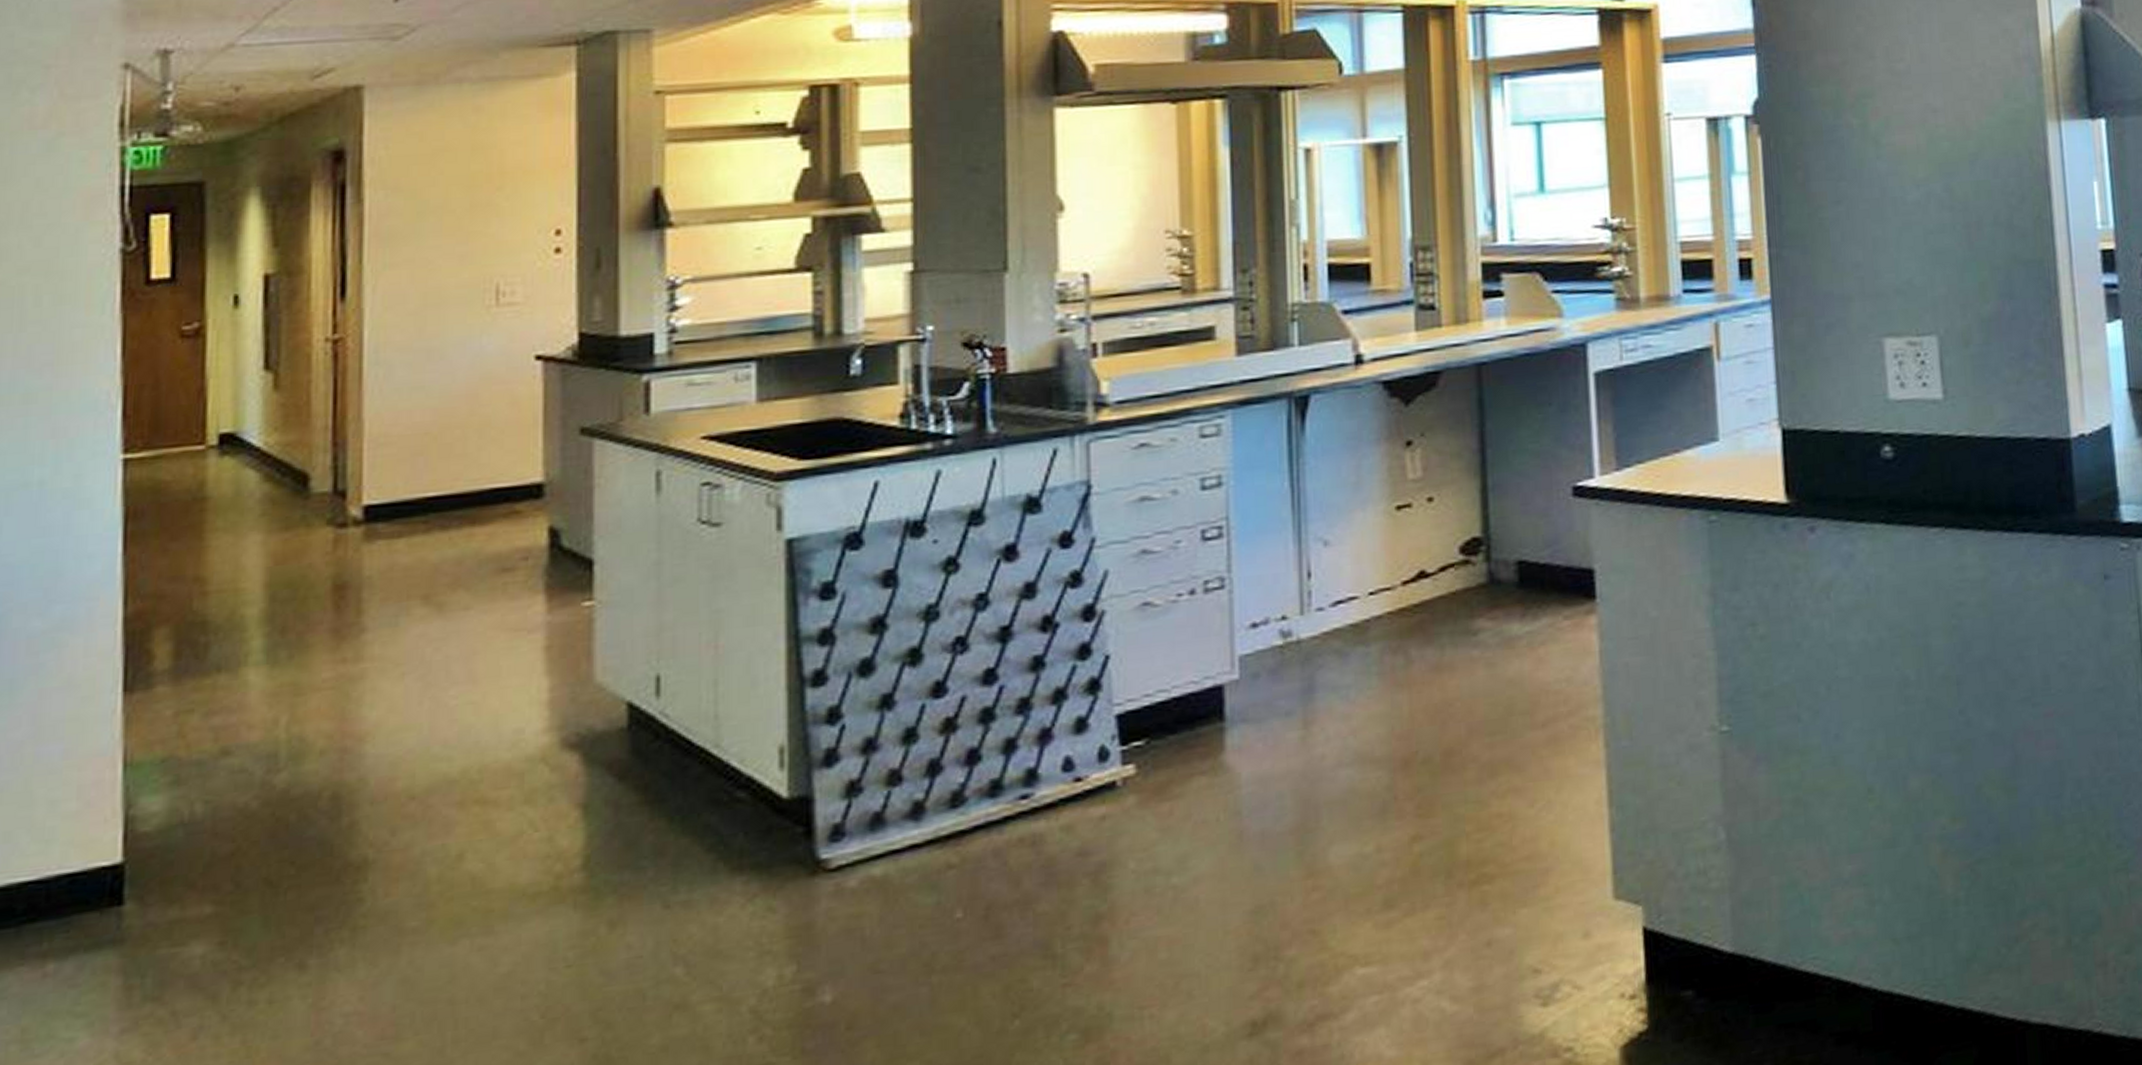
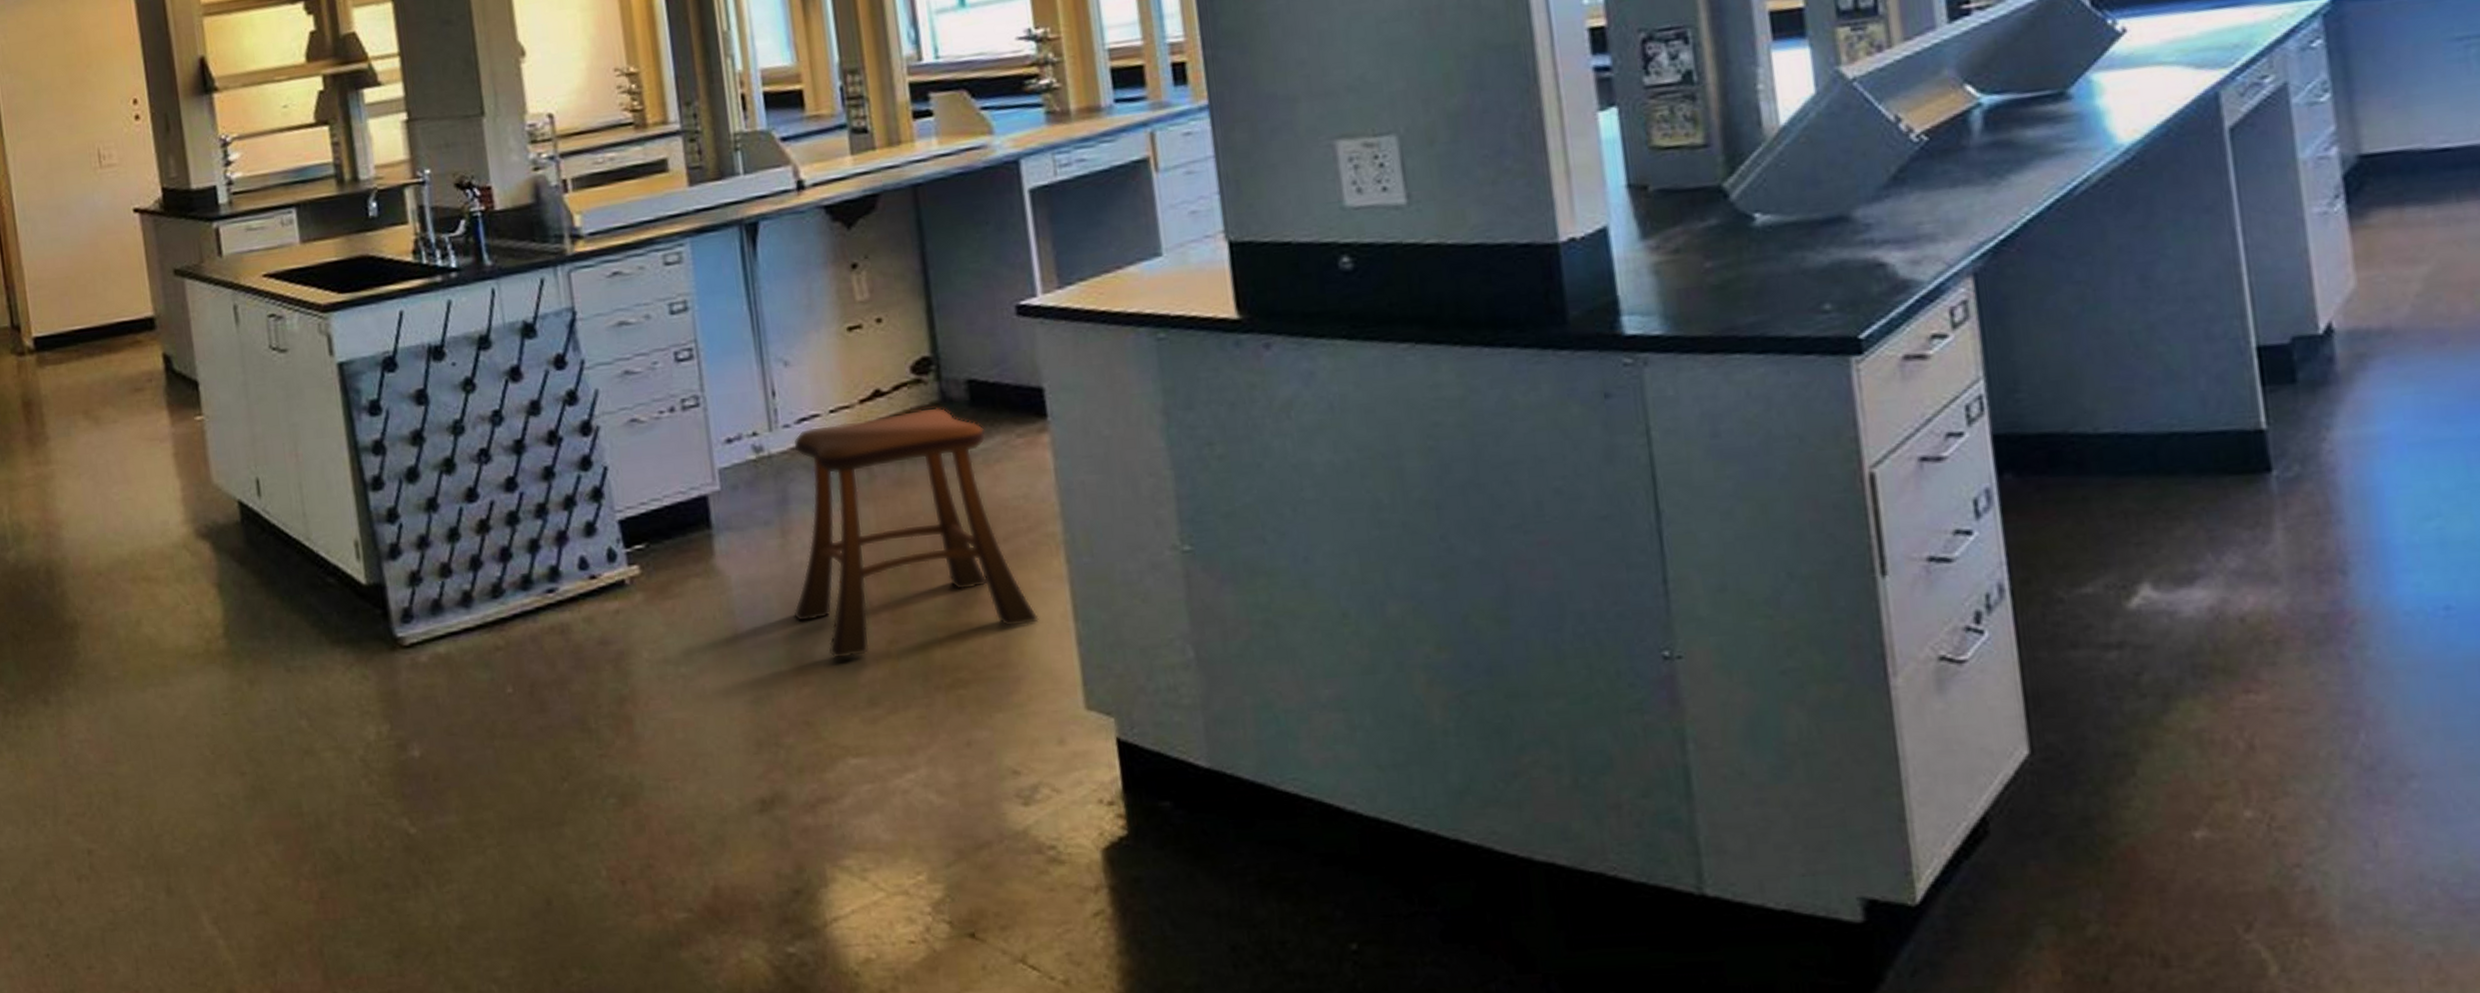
stool: none [1309,589,1573,860] -> present [793,407,1039,660]

